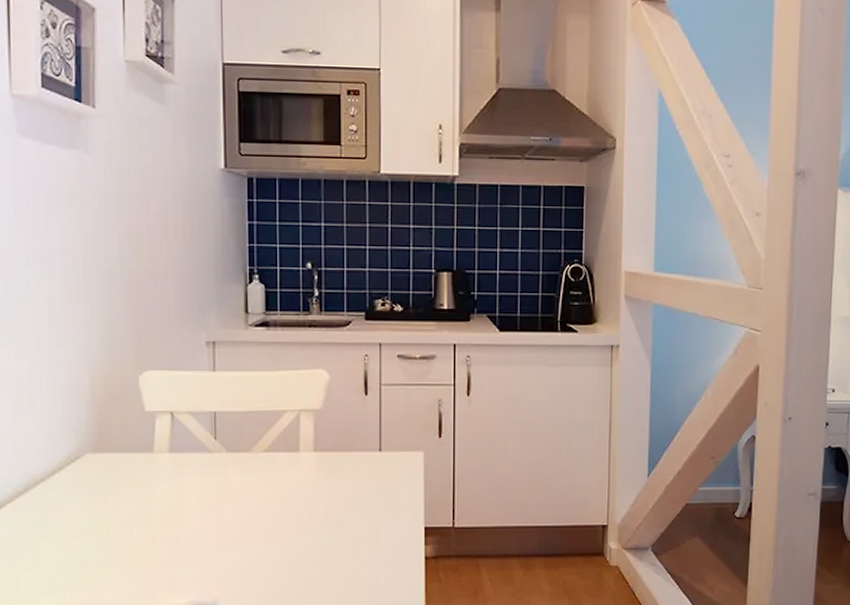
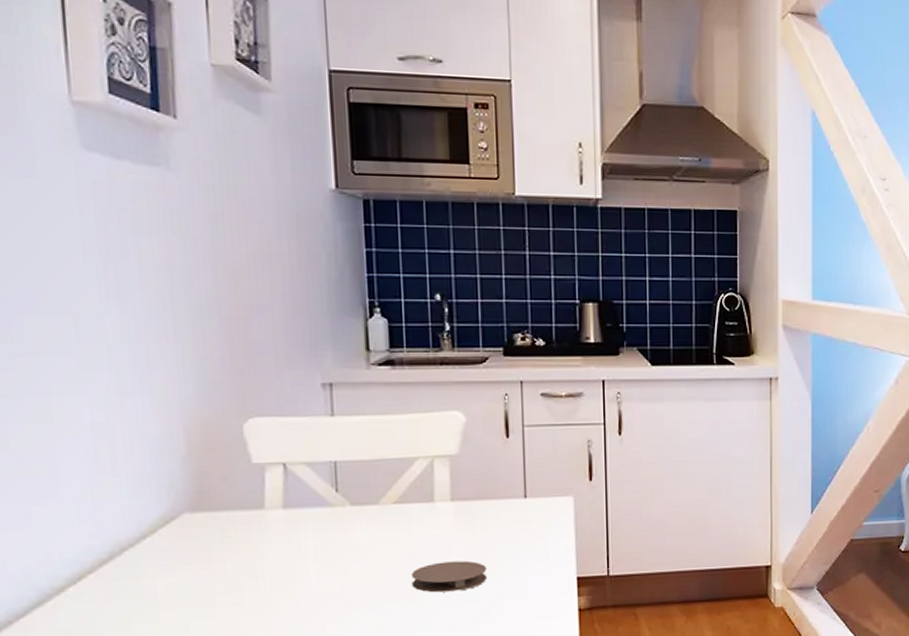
coaster: none [276,507,344,535] -> present [411,560,488,593]

